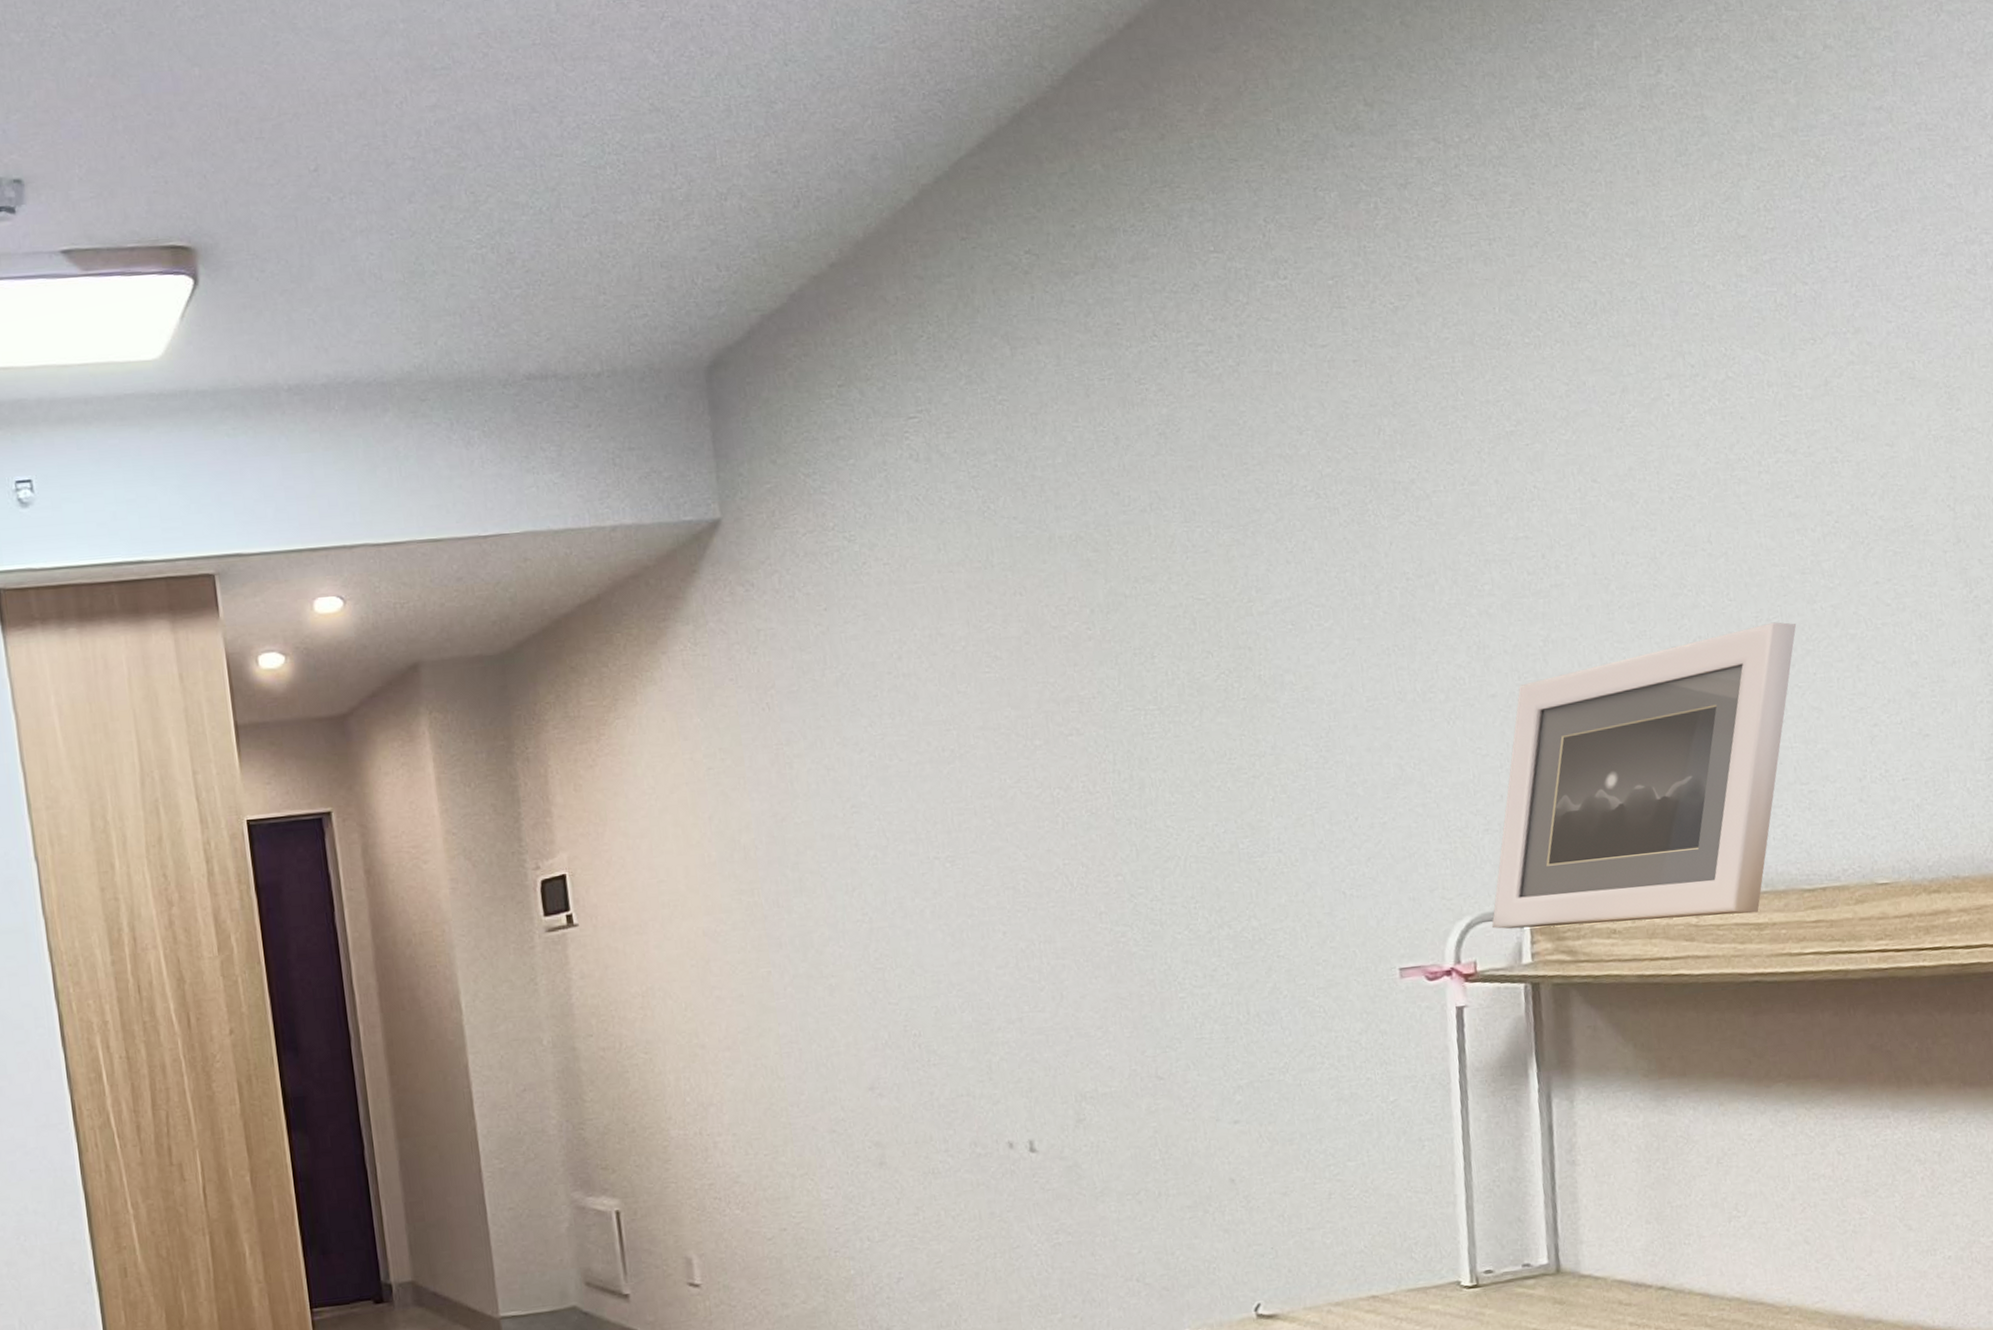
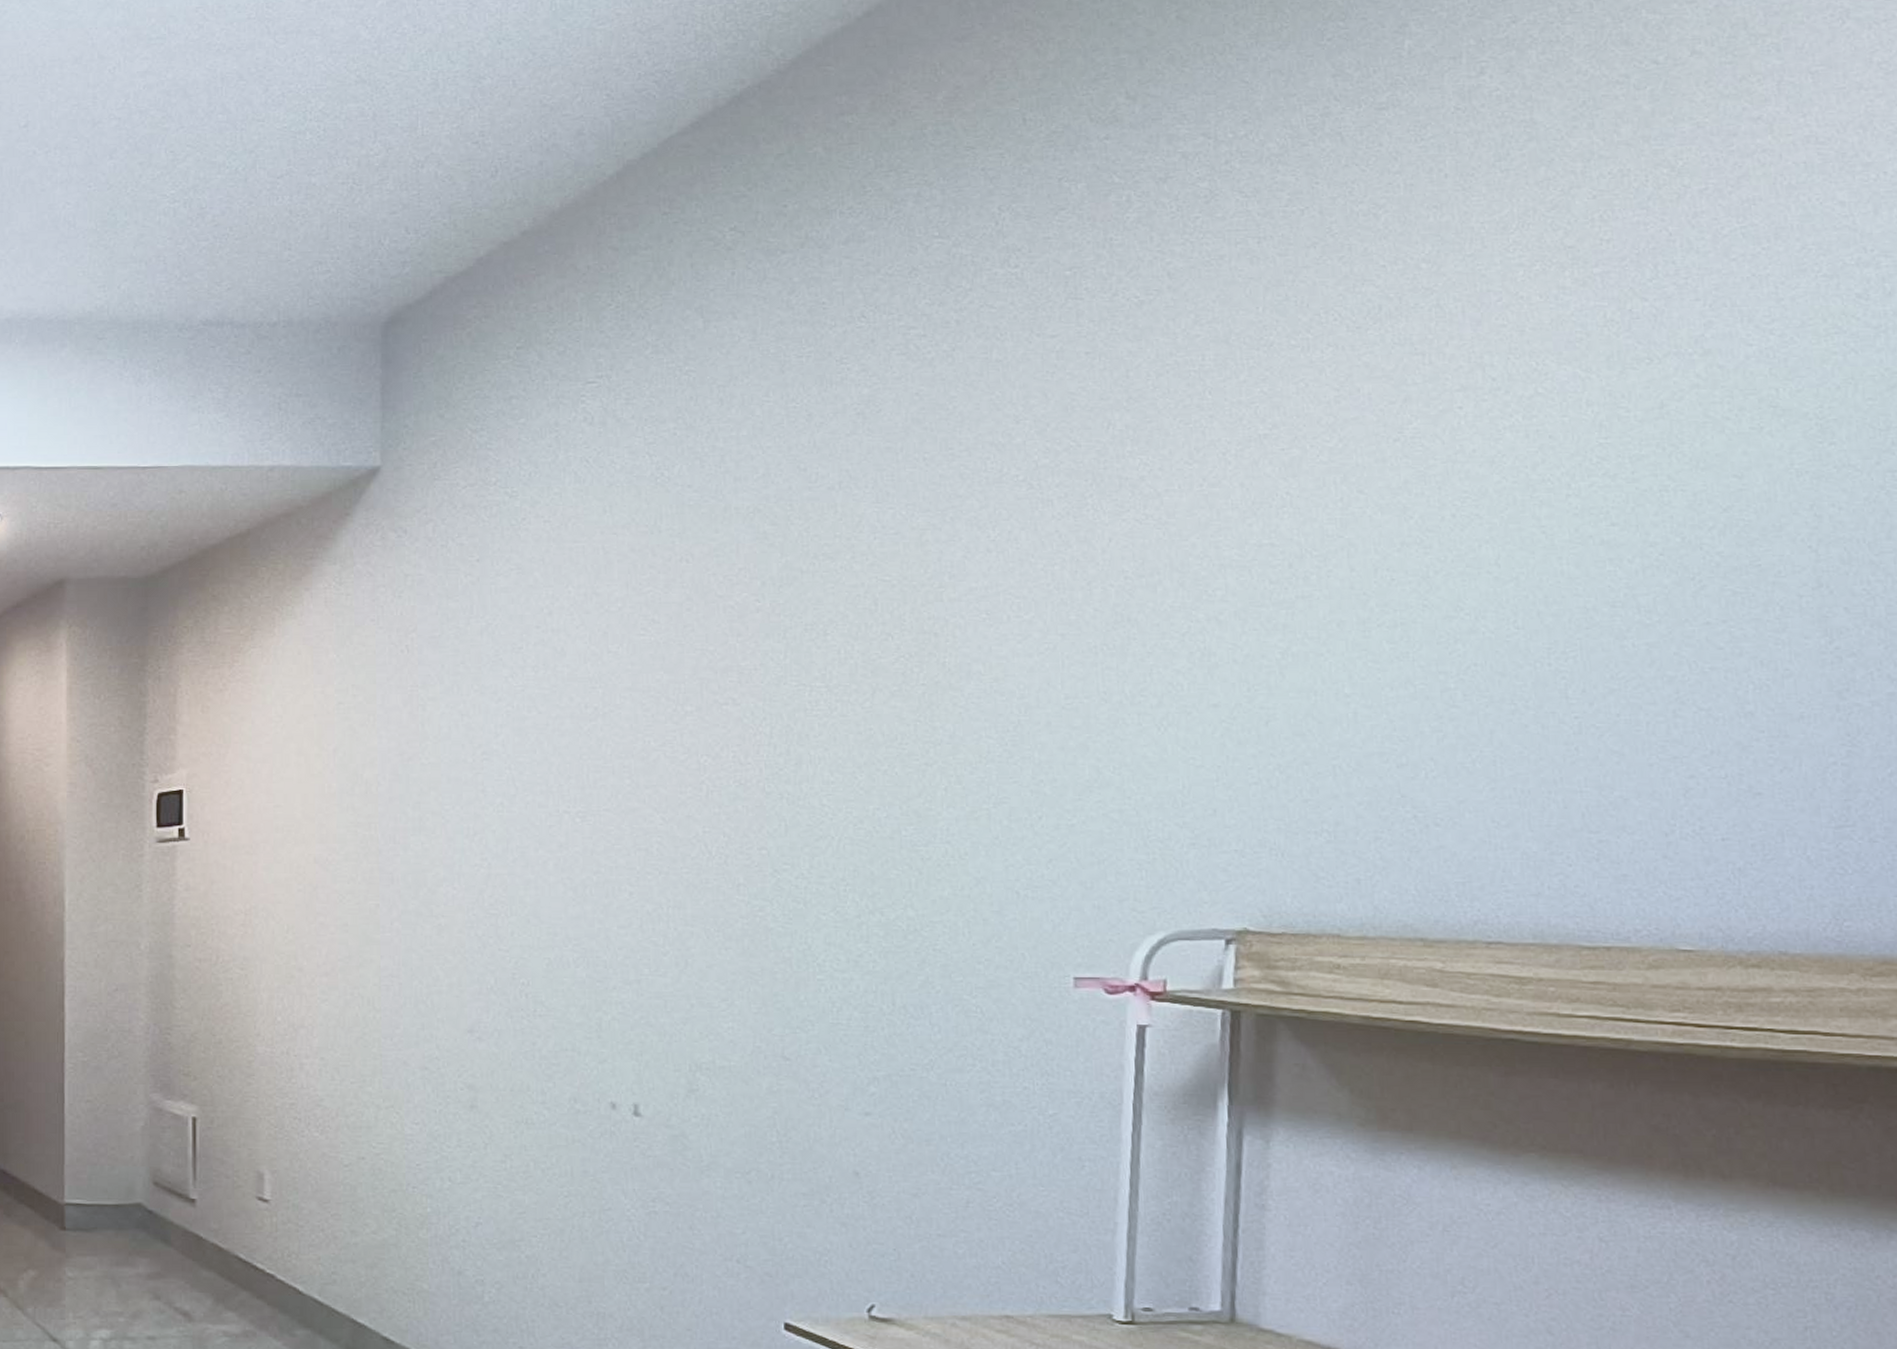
picture frame: present [1492,622,1797,930] -> none [1189,656,1600,965]

